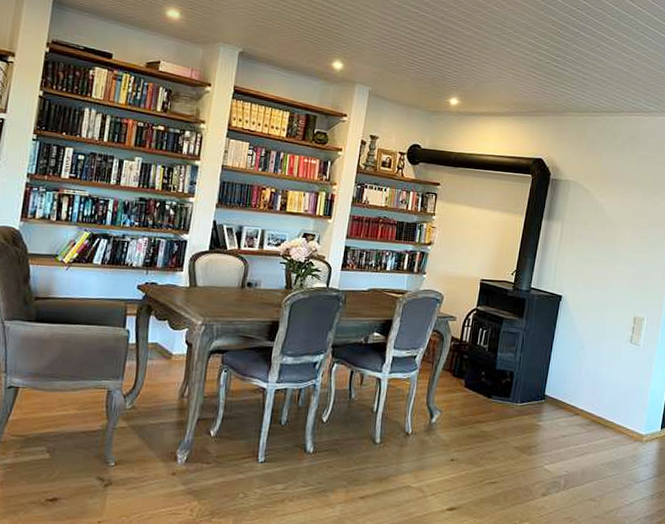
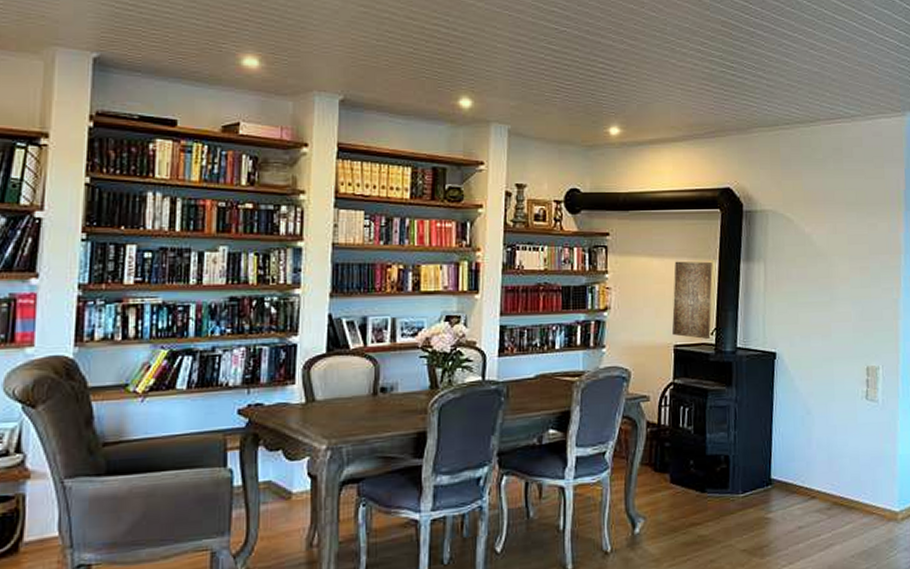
wall art: none [480,212,520,279] -> present [671,261,713,340]

